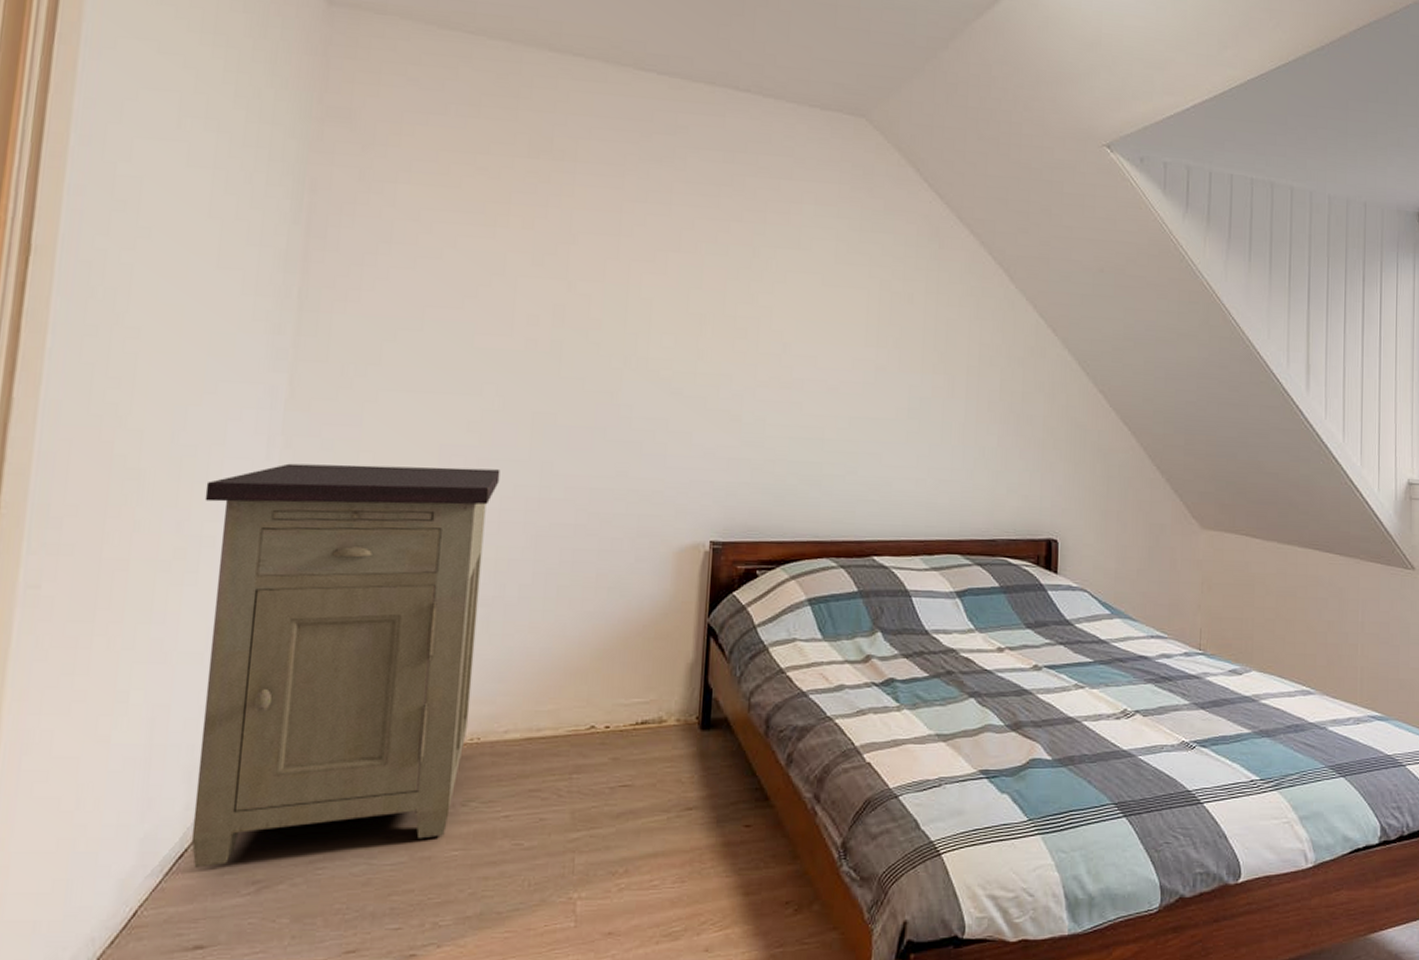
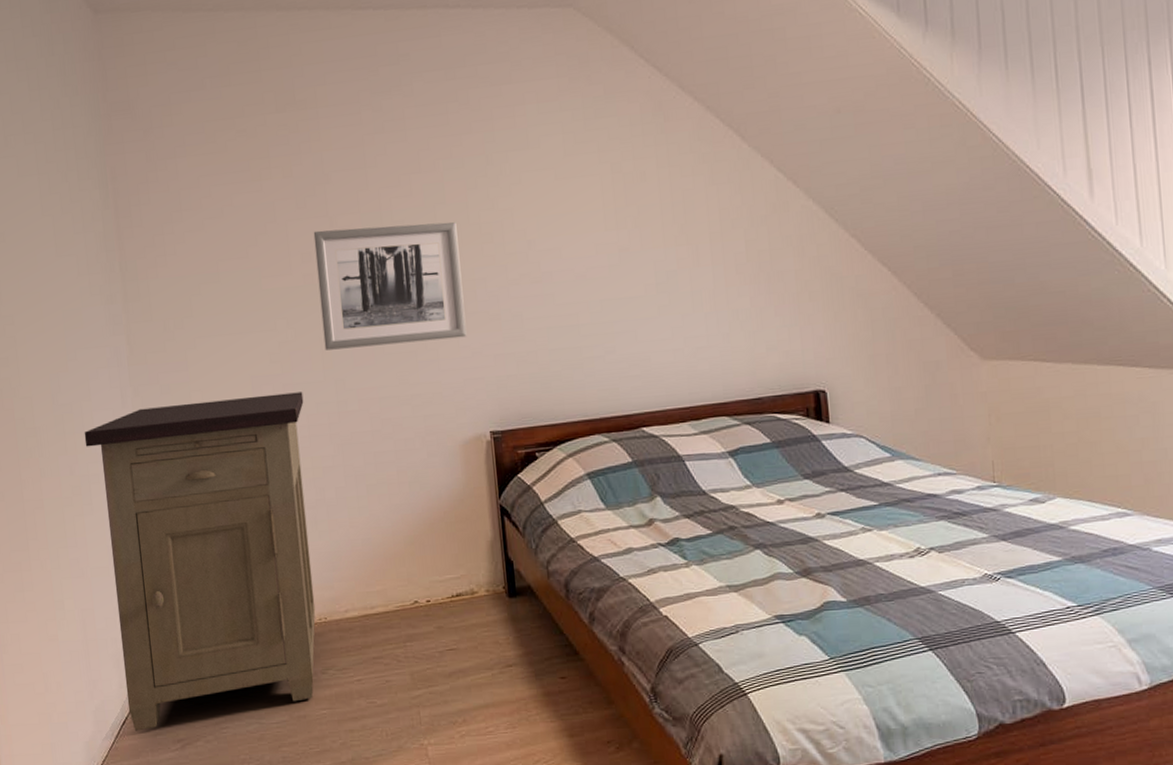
wall art: none [536,293,710,435] -> present [313,221,467,351]

